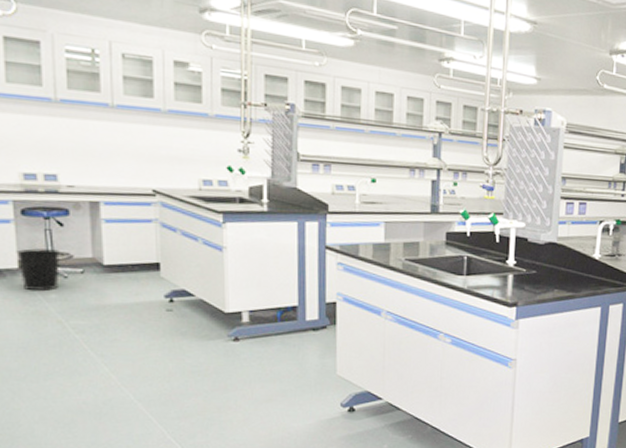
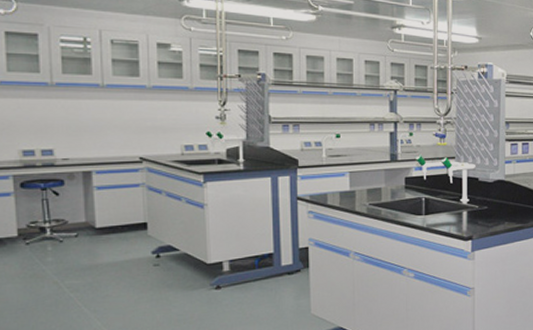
wastebasket: present [16,248,61,292] -> none [16,217,57,256]

